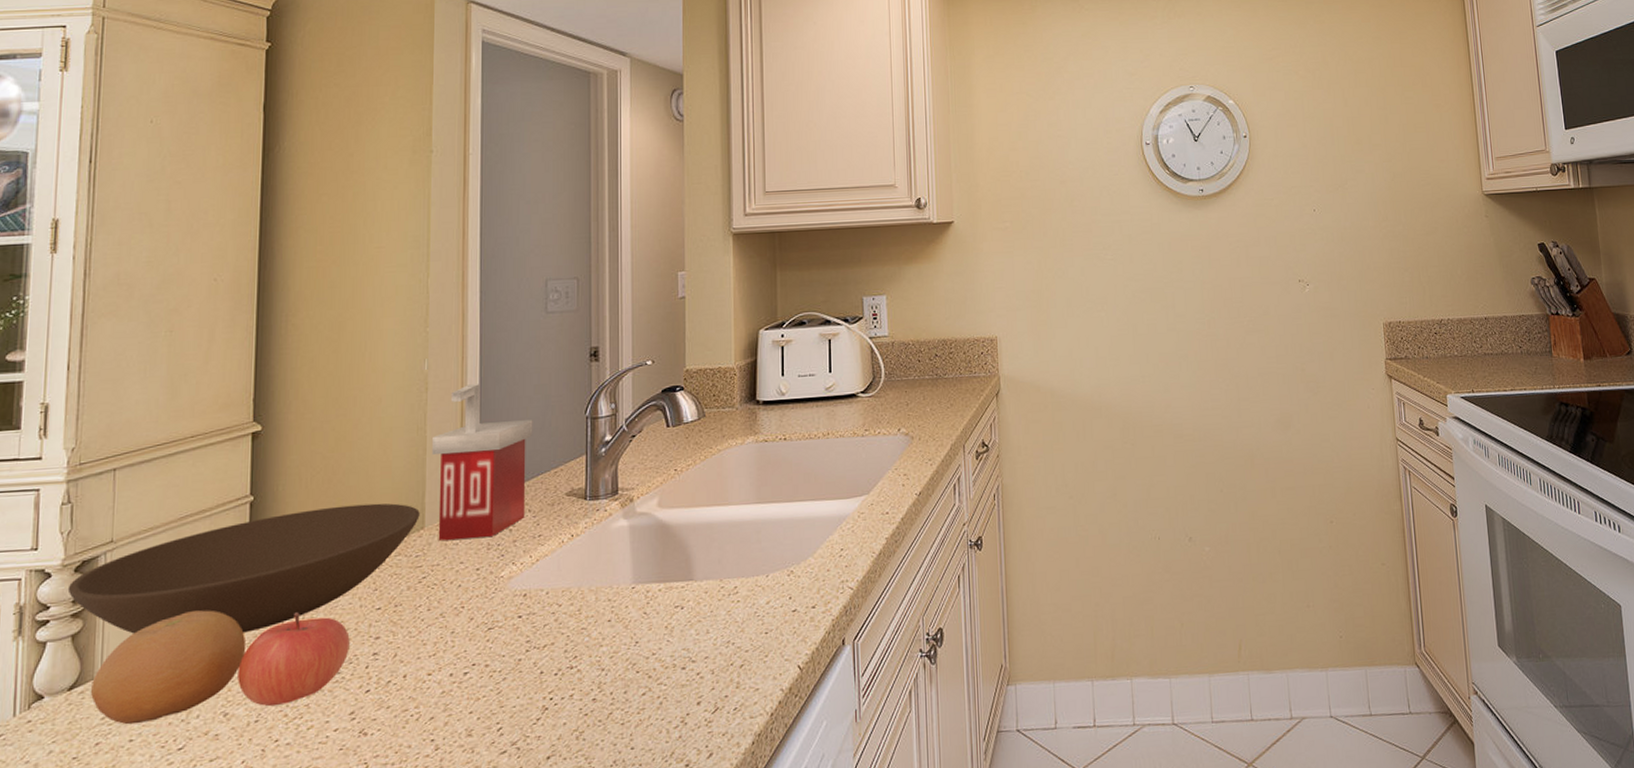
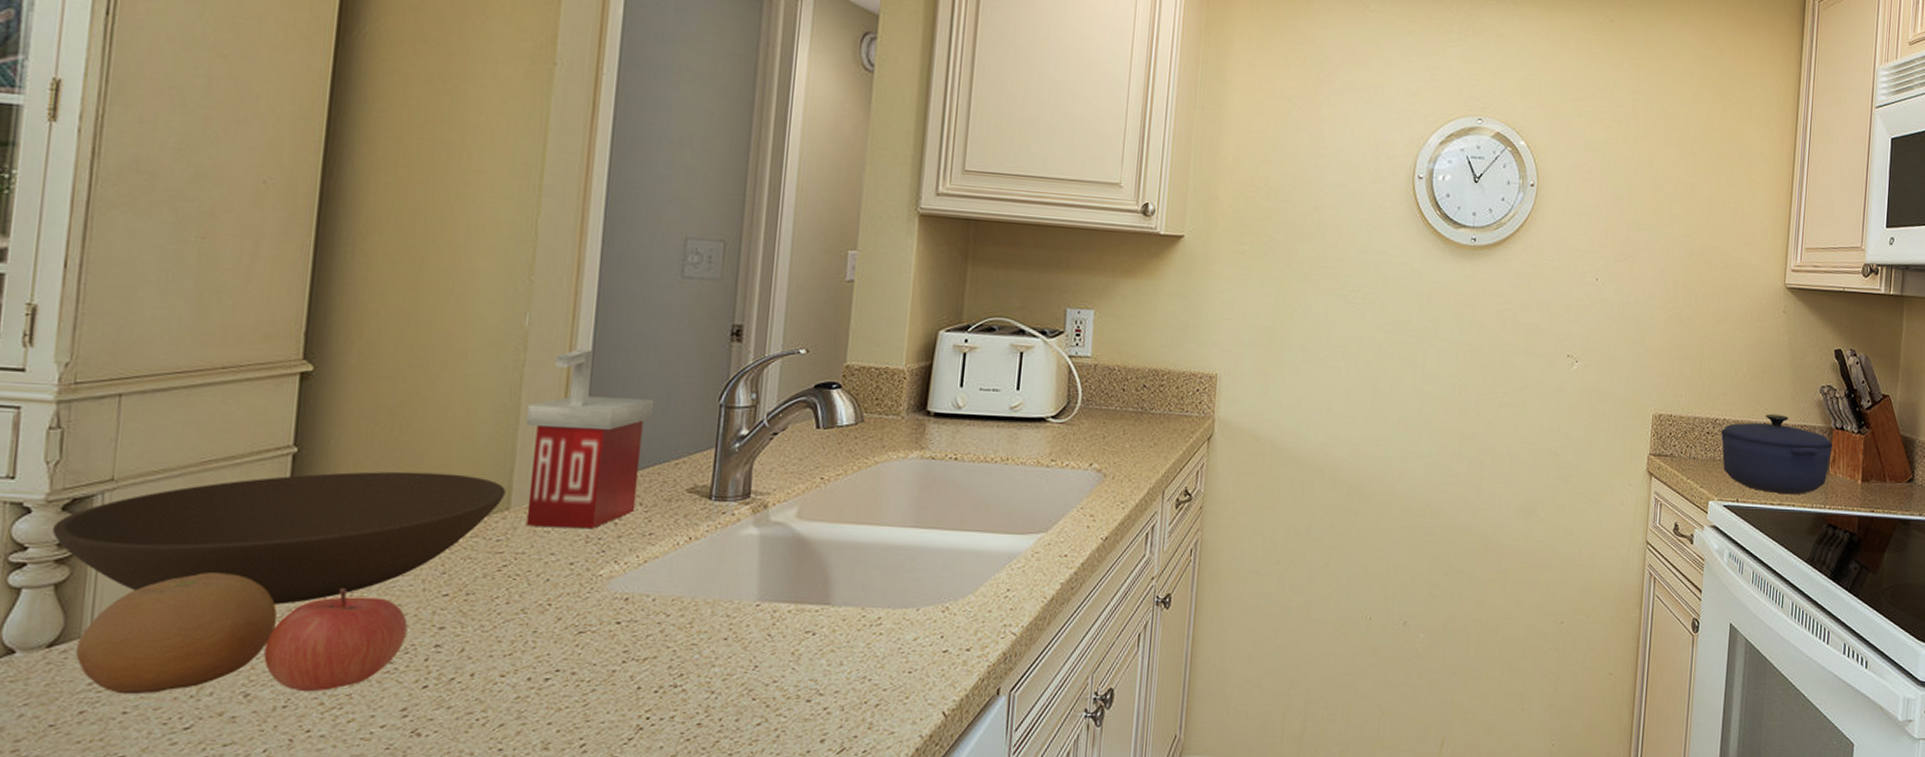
cooking pot: none [1447,308,1552,380] -> present [1721,413,1833,494]

